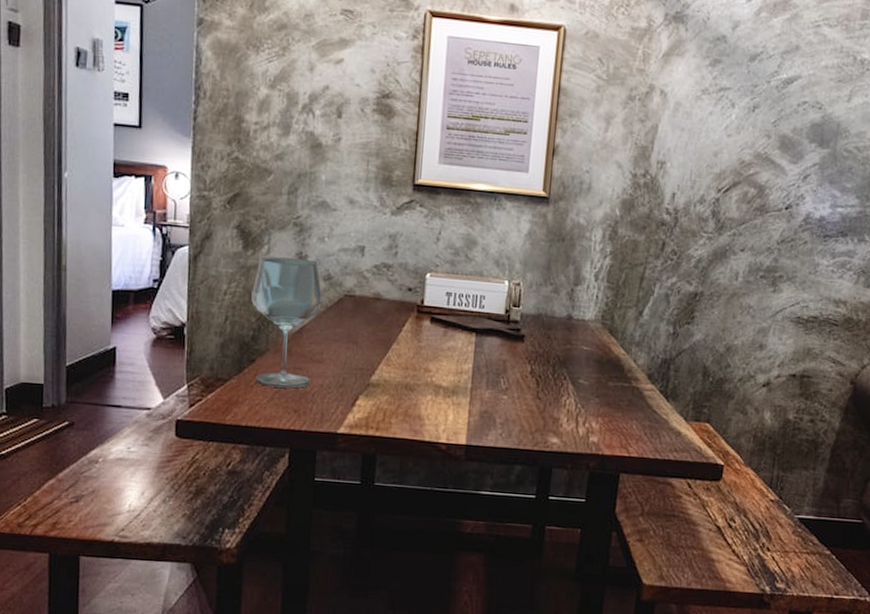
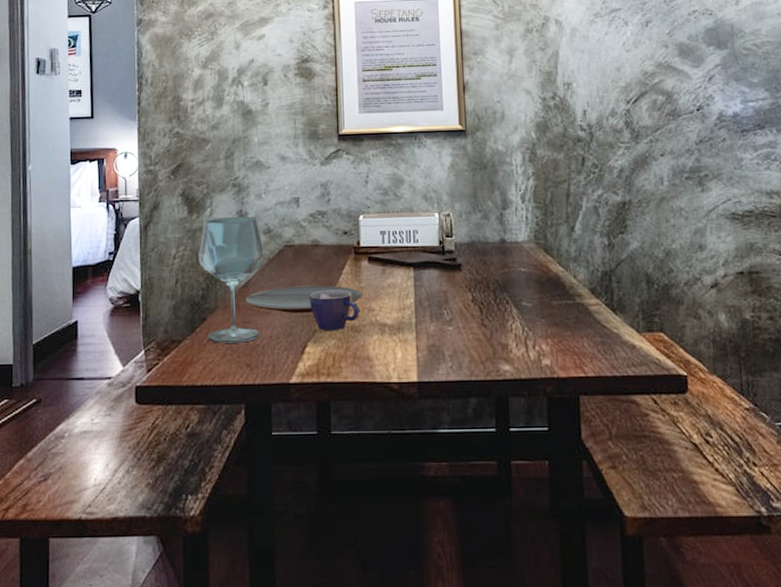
plate: none [297,337,421,366] -> present [245,285,362,313]
cup: none [365,345,416,387] -> present [310,290,359,330]

